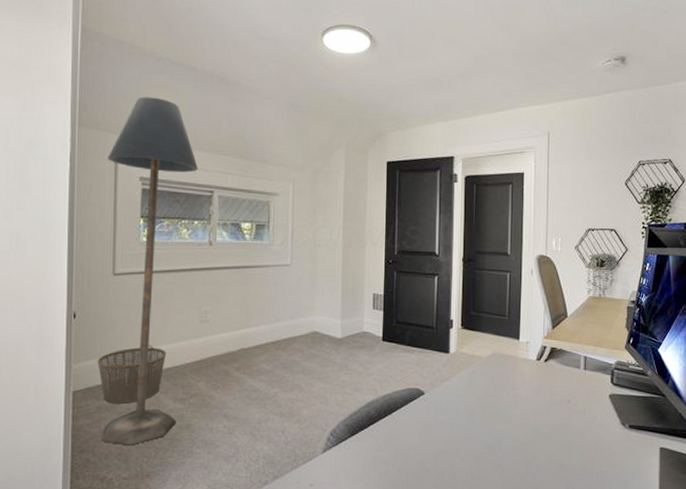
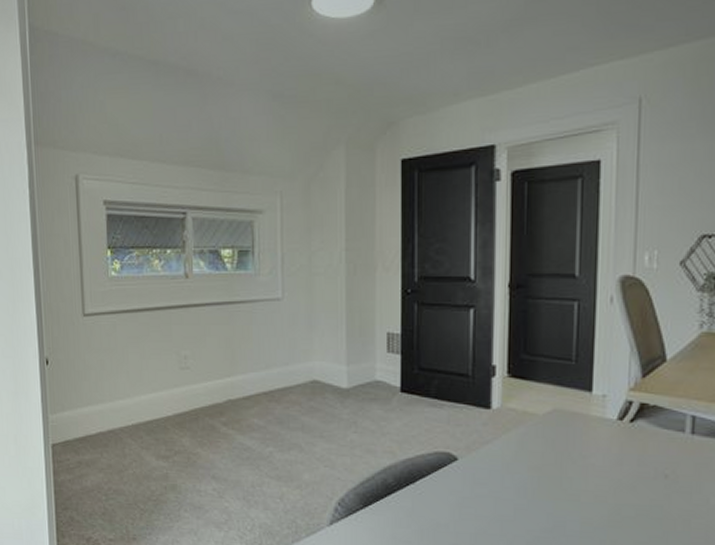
basket: present [97,345,167,405] -> none [74,395,146,460]
floor lamp: present [102,96,198,446] -> none [67,102,167,505]

